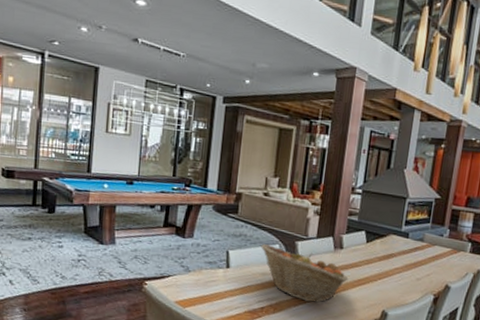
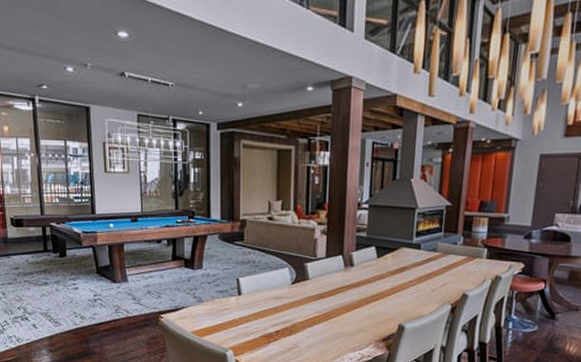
fruit basket: present [261,244,349,303] -> none [270,269,362,322]

